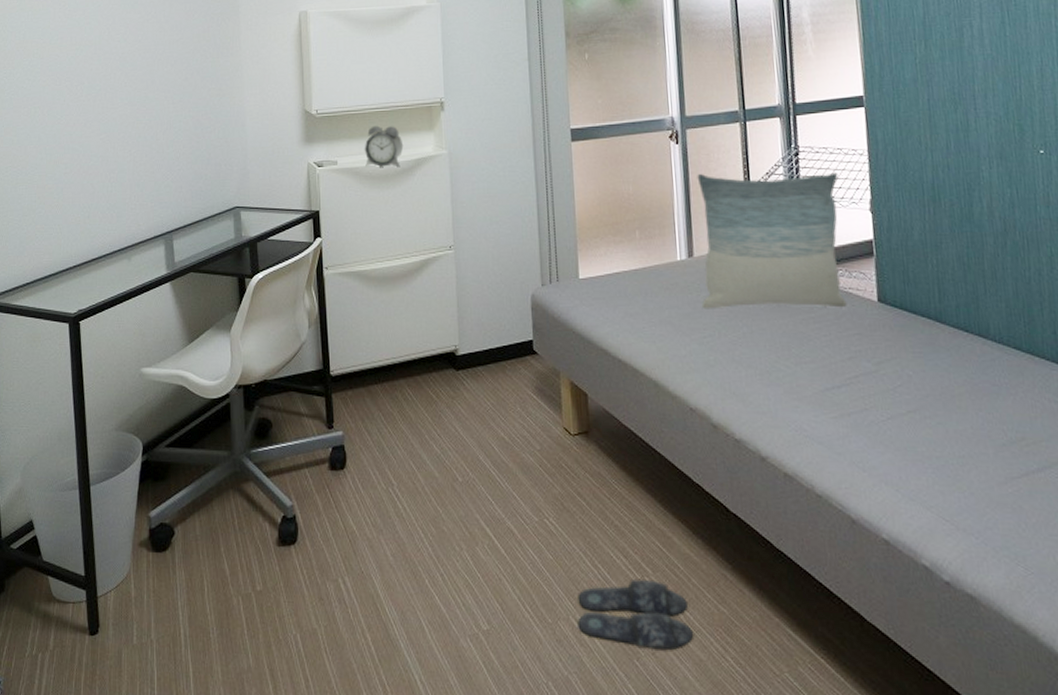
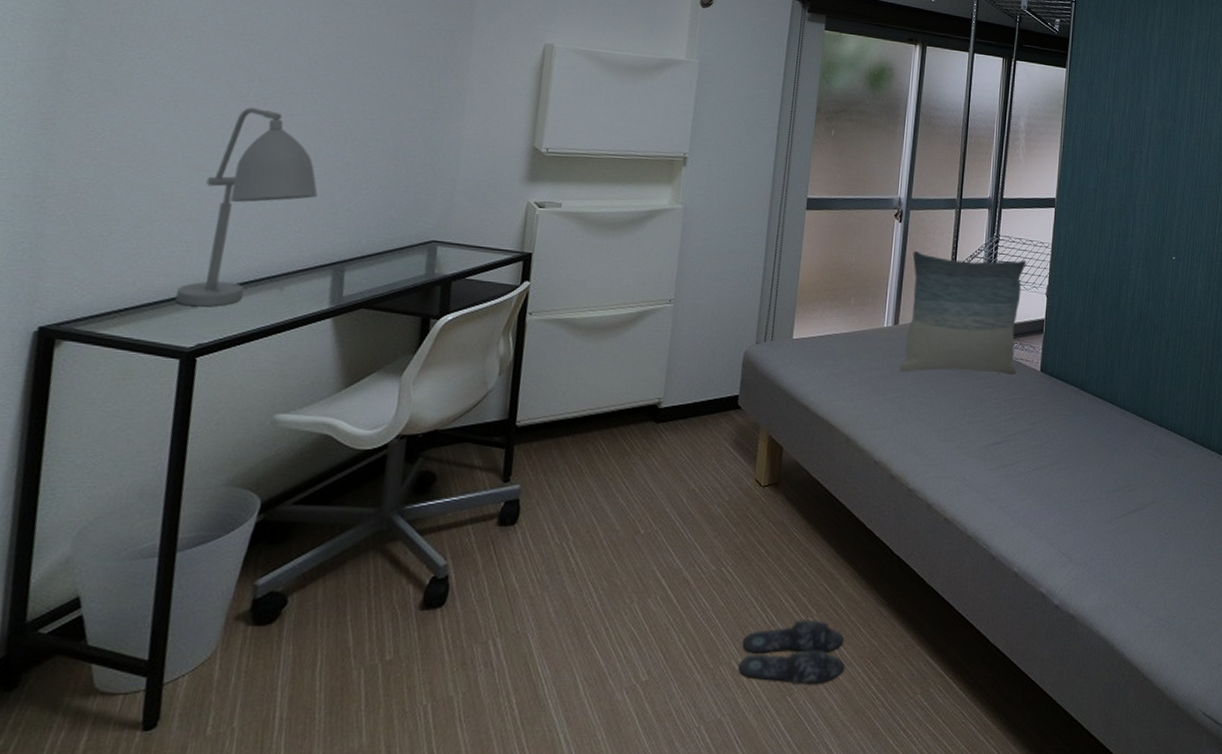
desk lamp: none [58,106,144,278] -> present [175,108,318,307]
alarm clock: present [364,125,404,168] -> none [593,172,638,217]

